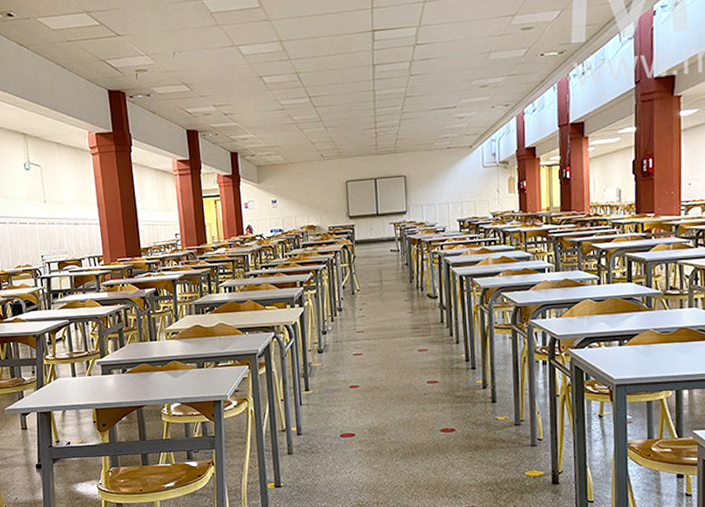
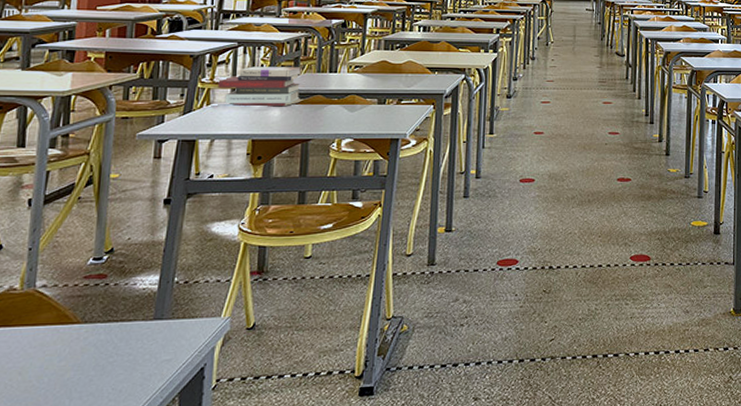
books: none [59,338,130,379] -> present [218,66,301,107]

